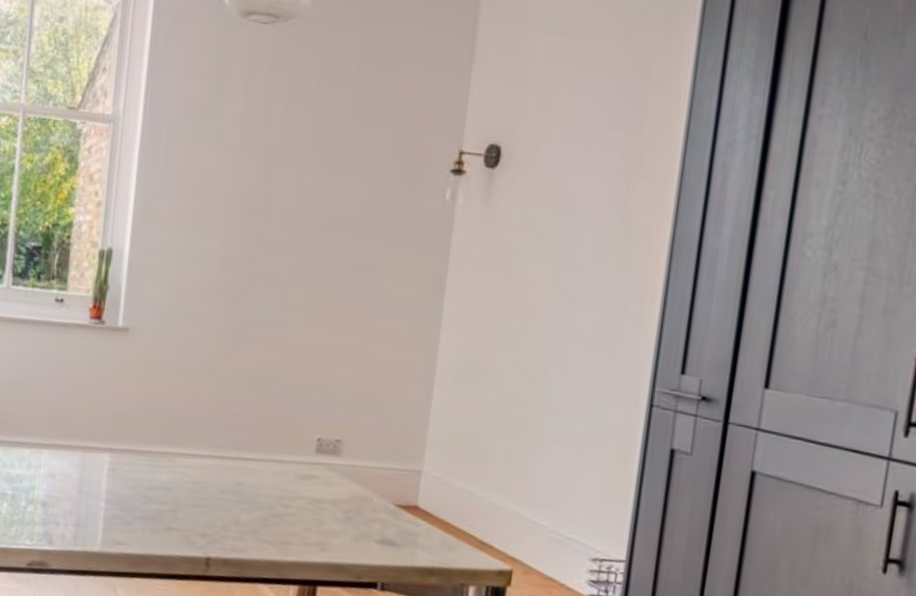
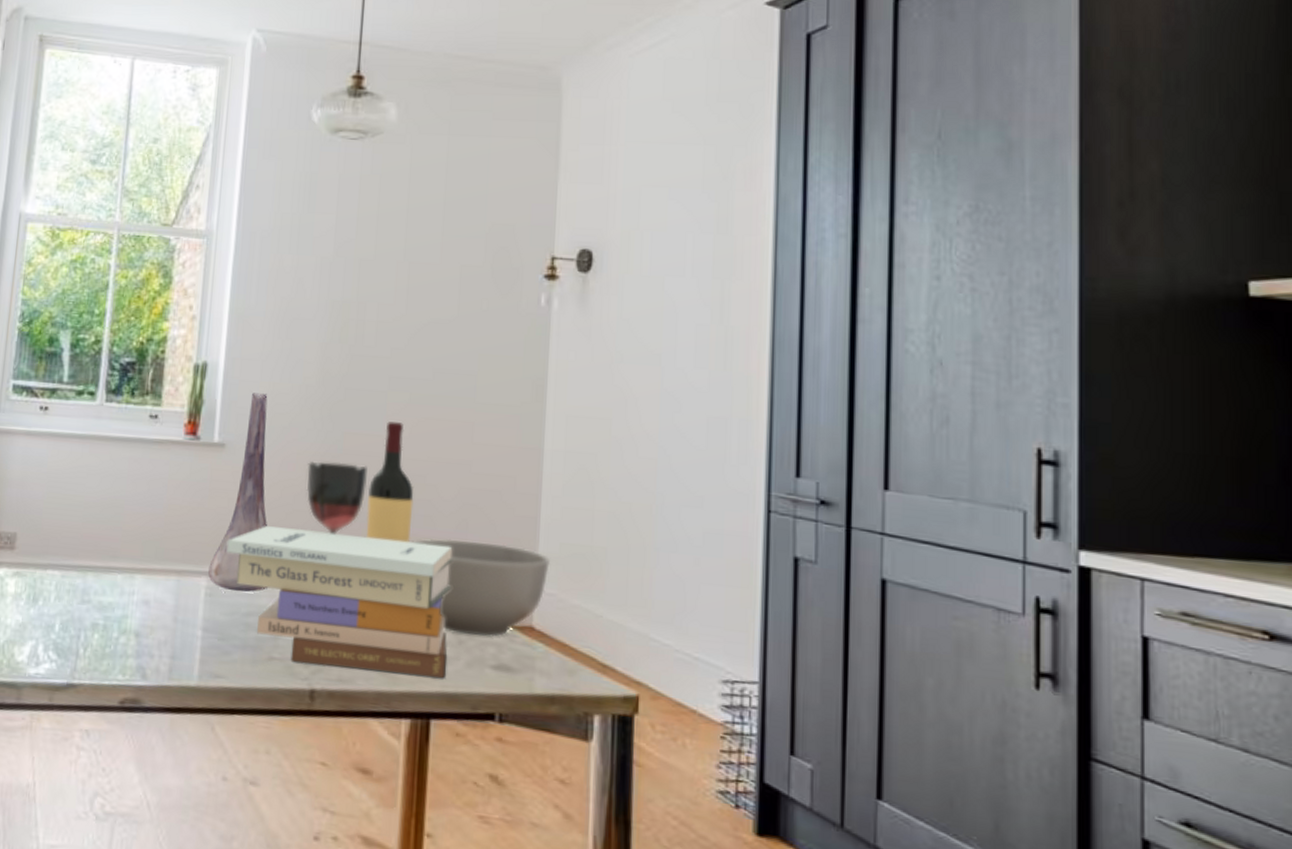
vase: none [111,280,172,469] -> present [208,393,269,593]
books: none [129,407,346,550] -> present [226,526,454,678]
wineglass: none [207,347,267,417] -> present [306,461,368,534]
wine bottle: none [263,311,312,427] -> present [366,421,415,543]
bowl: none [306,423,438,514] -> present [411,538,550,636]

